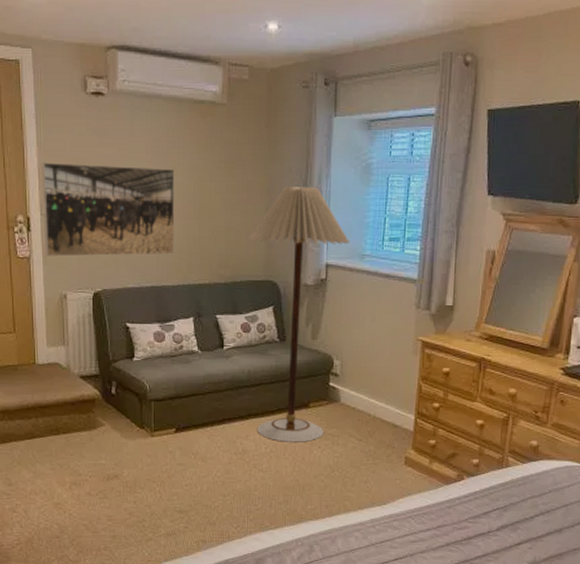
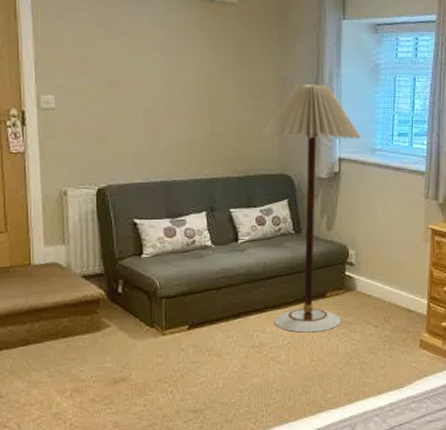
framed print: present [42,162,175,257] -> none [39,54,185,152]

